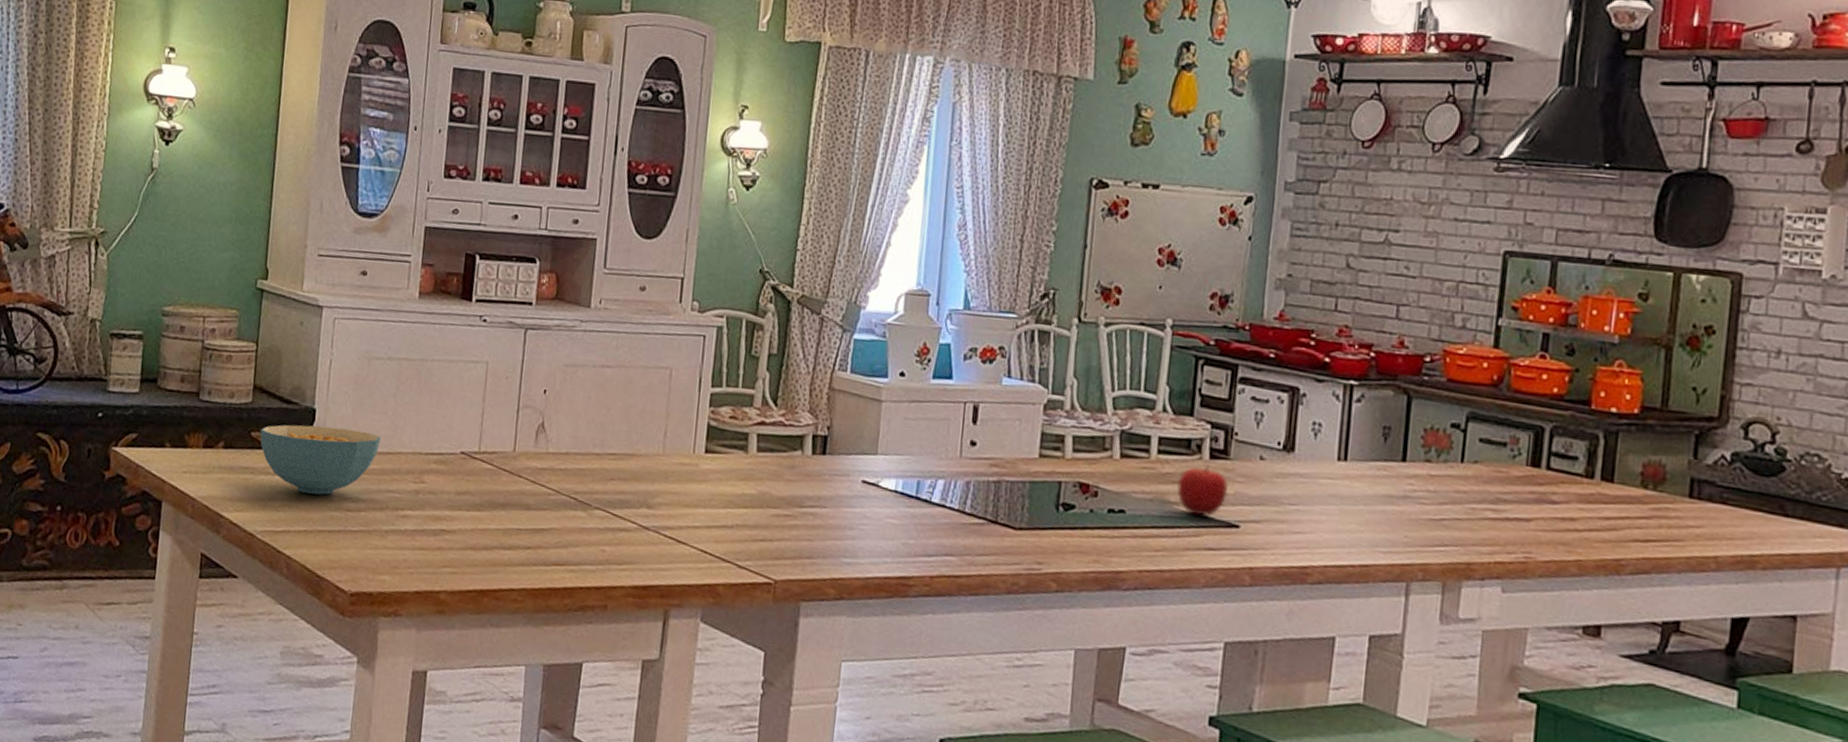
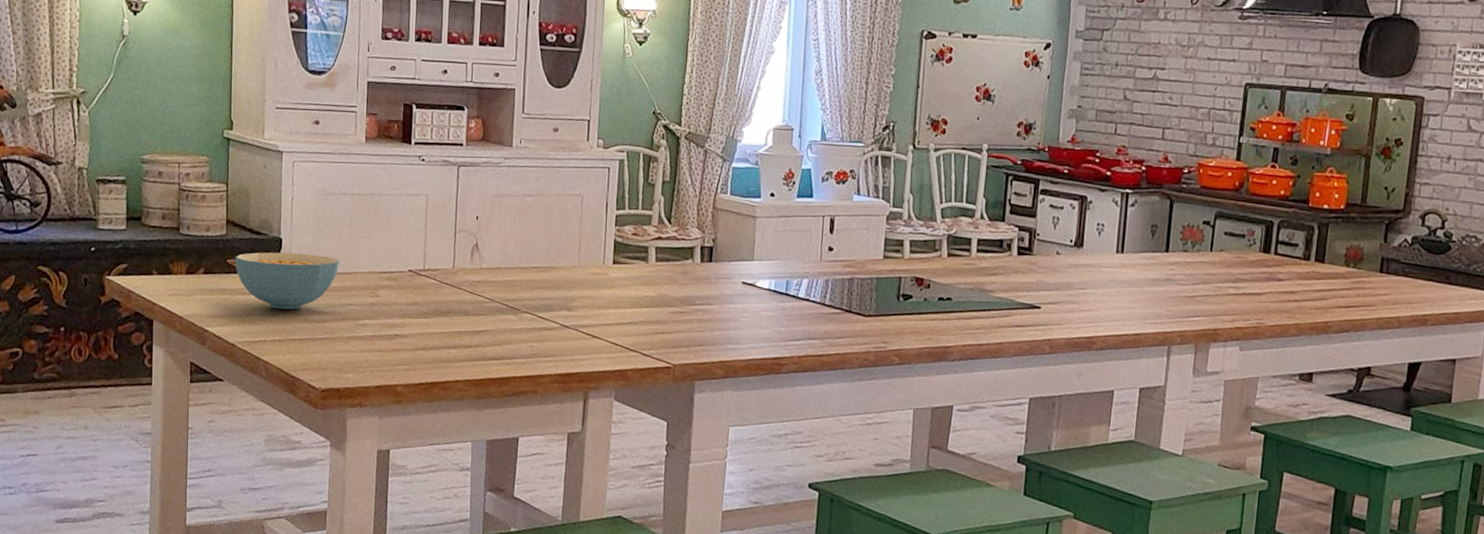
fruit: present [1176,465,1229,517] -> none [992,260,1033,301]

